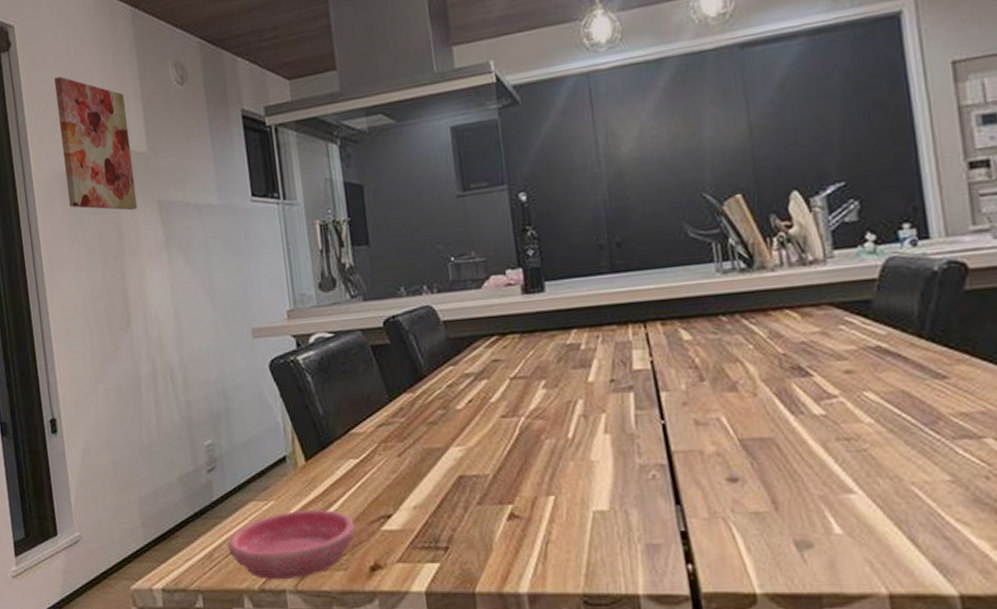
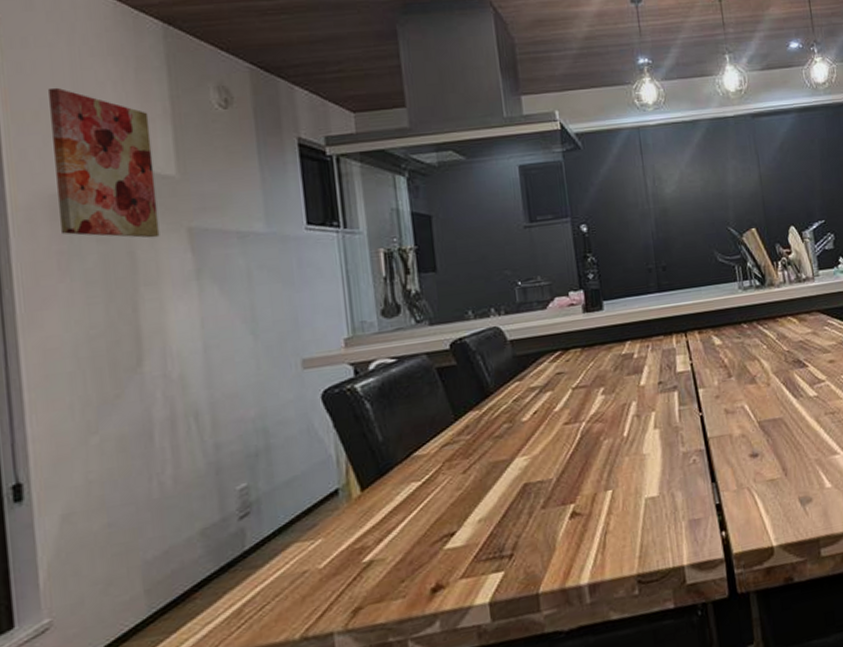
saucer: present [228,510,356,580] -> none [263,538,416,626]

